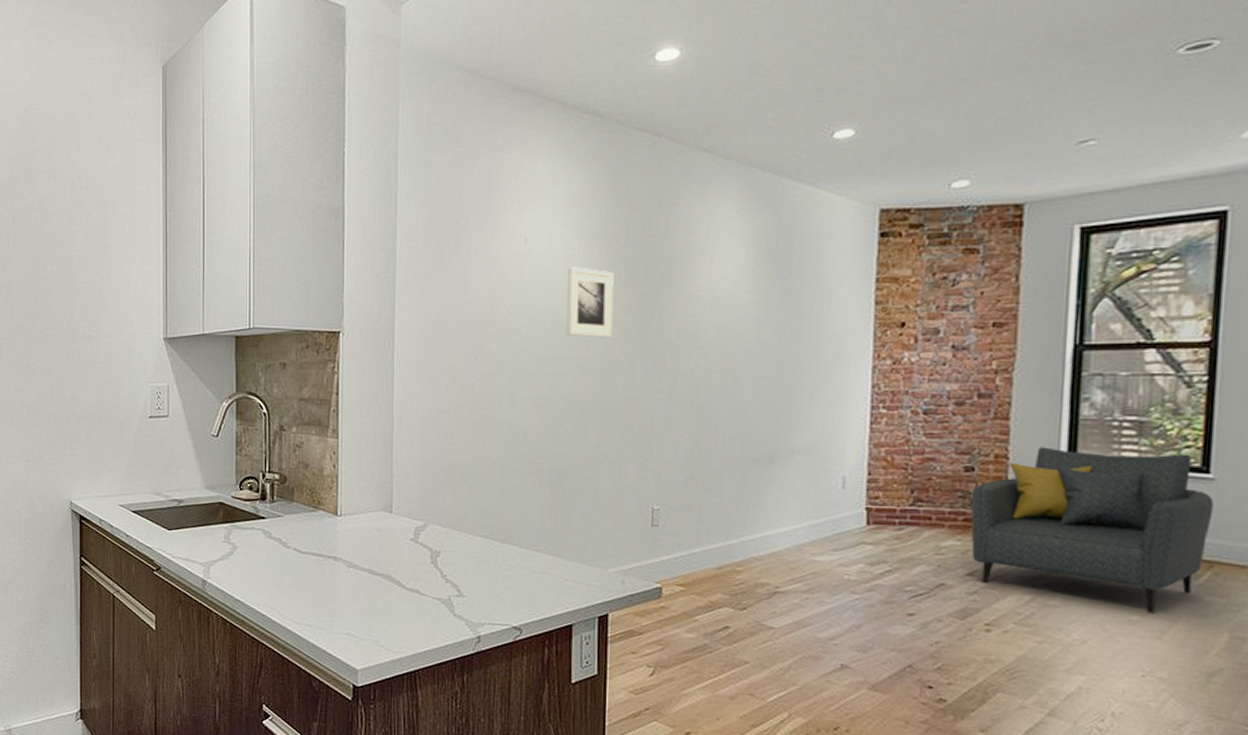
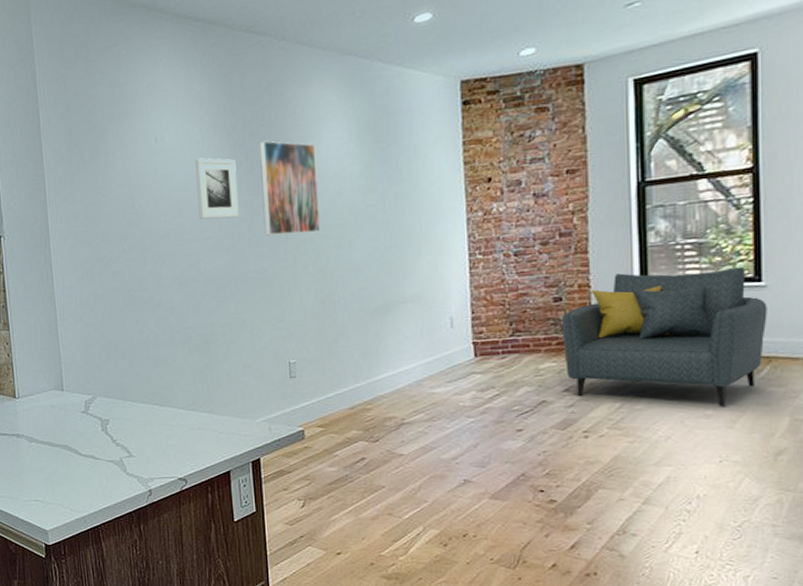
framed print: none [639,255,706,364] -> present [259,140,320,236]

